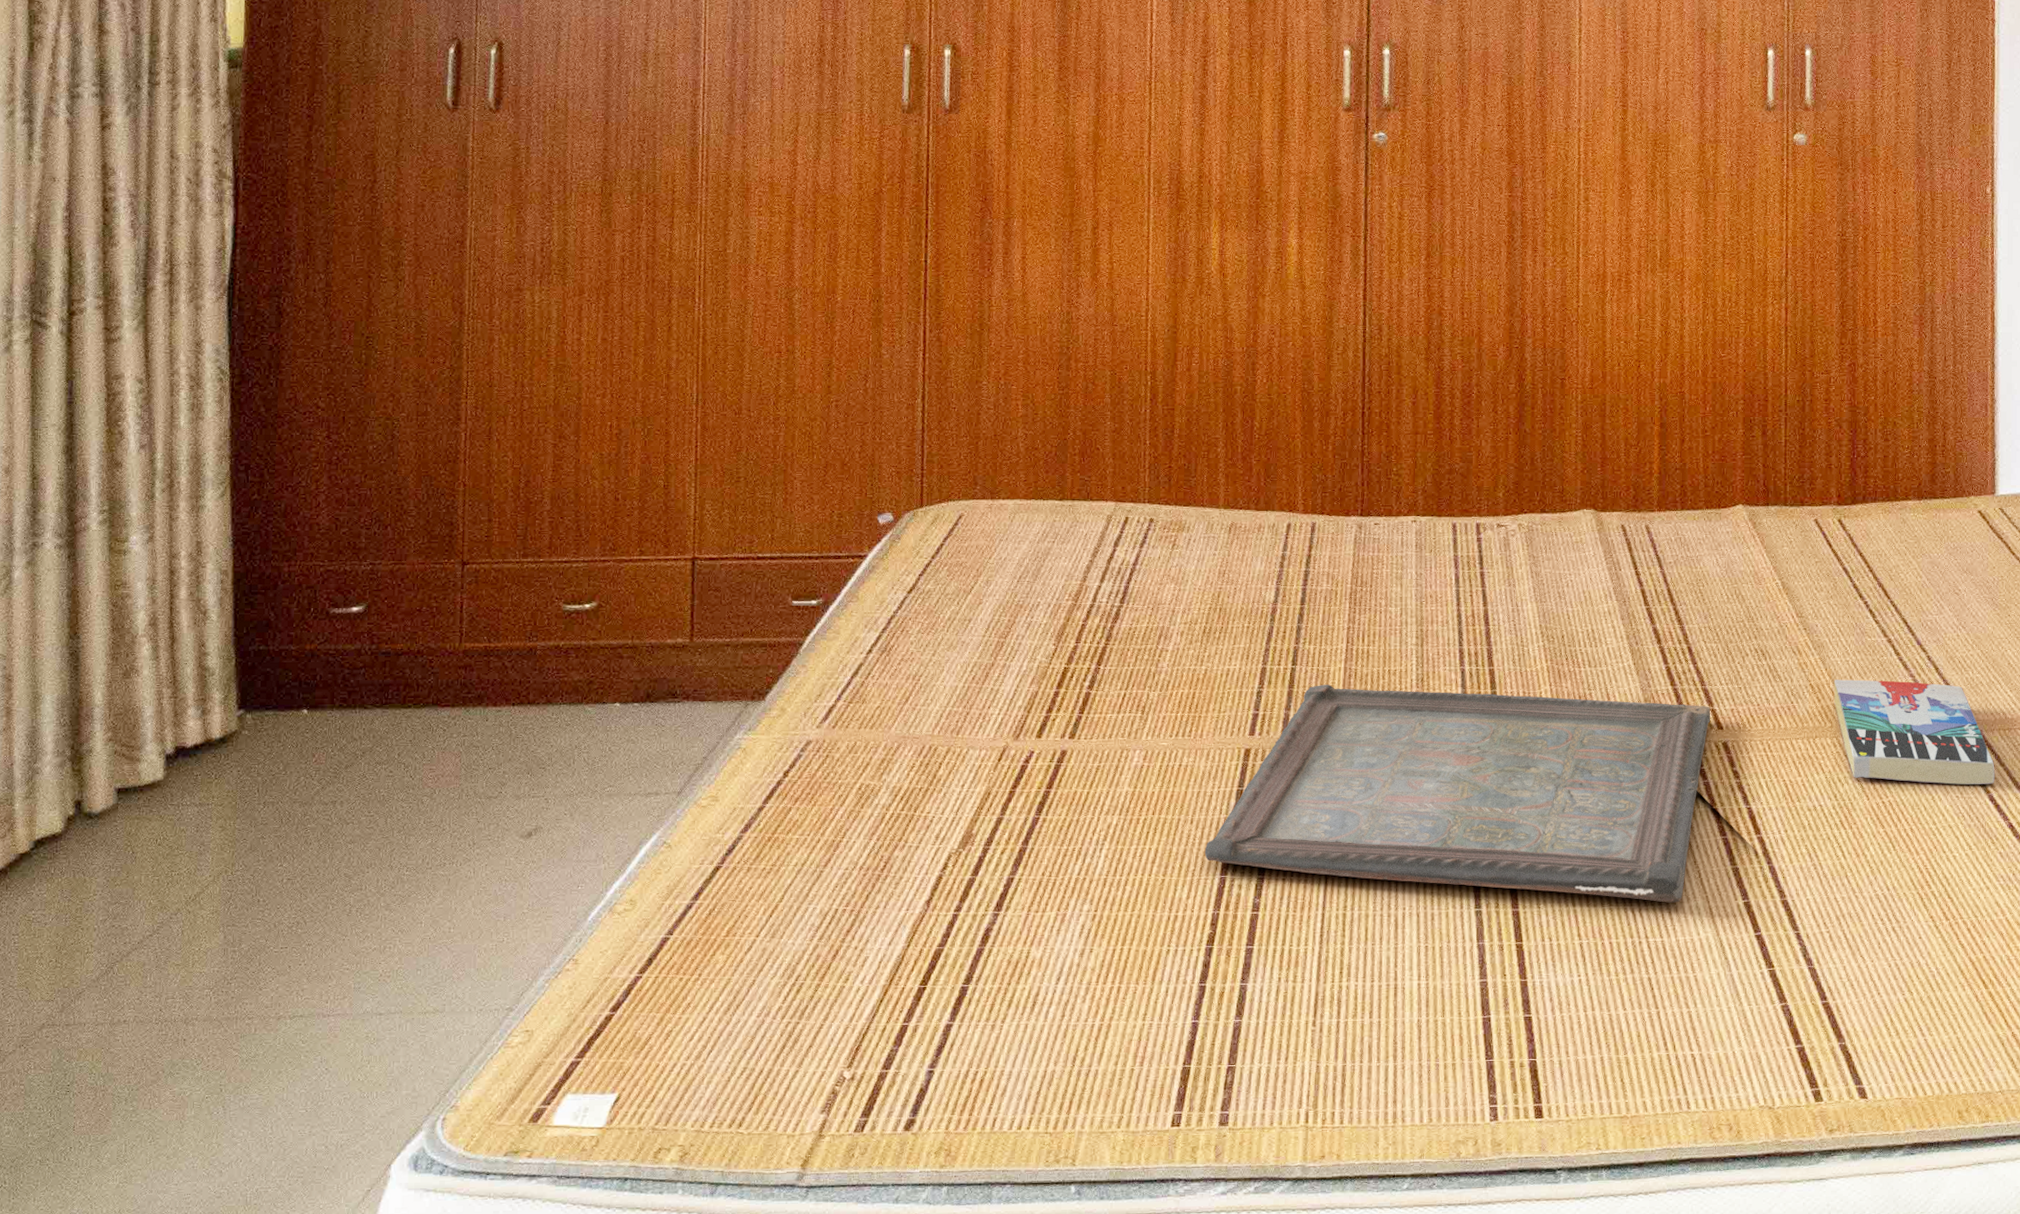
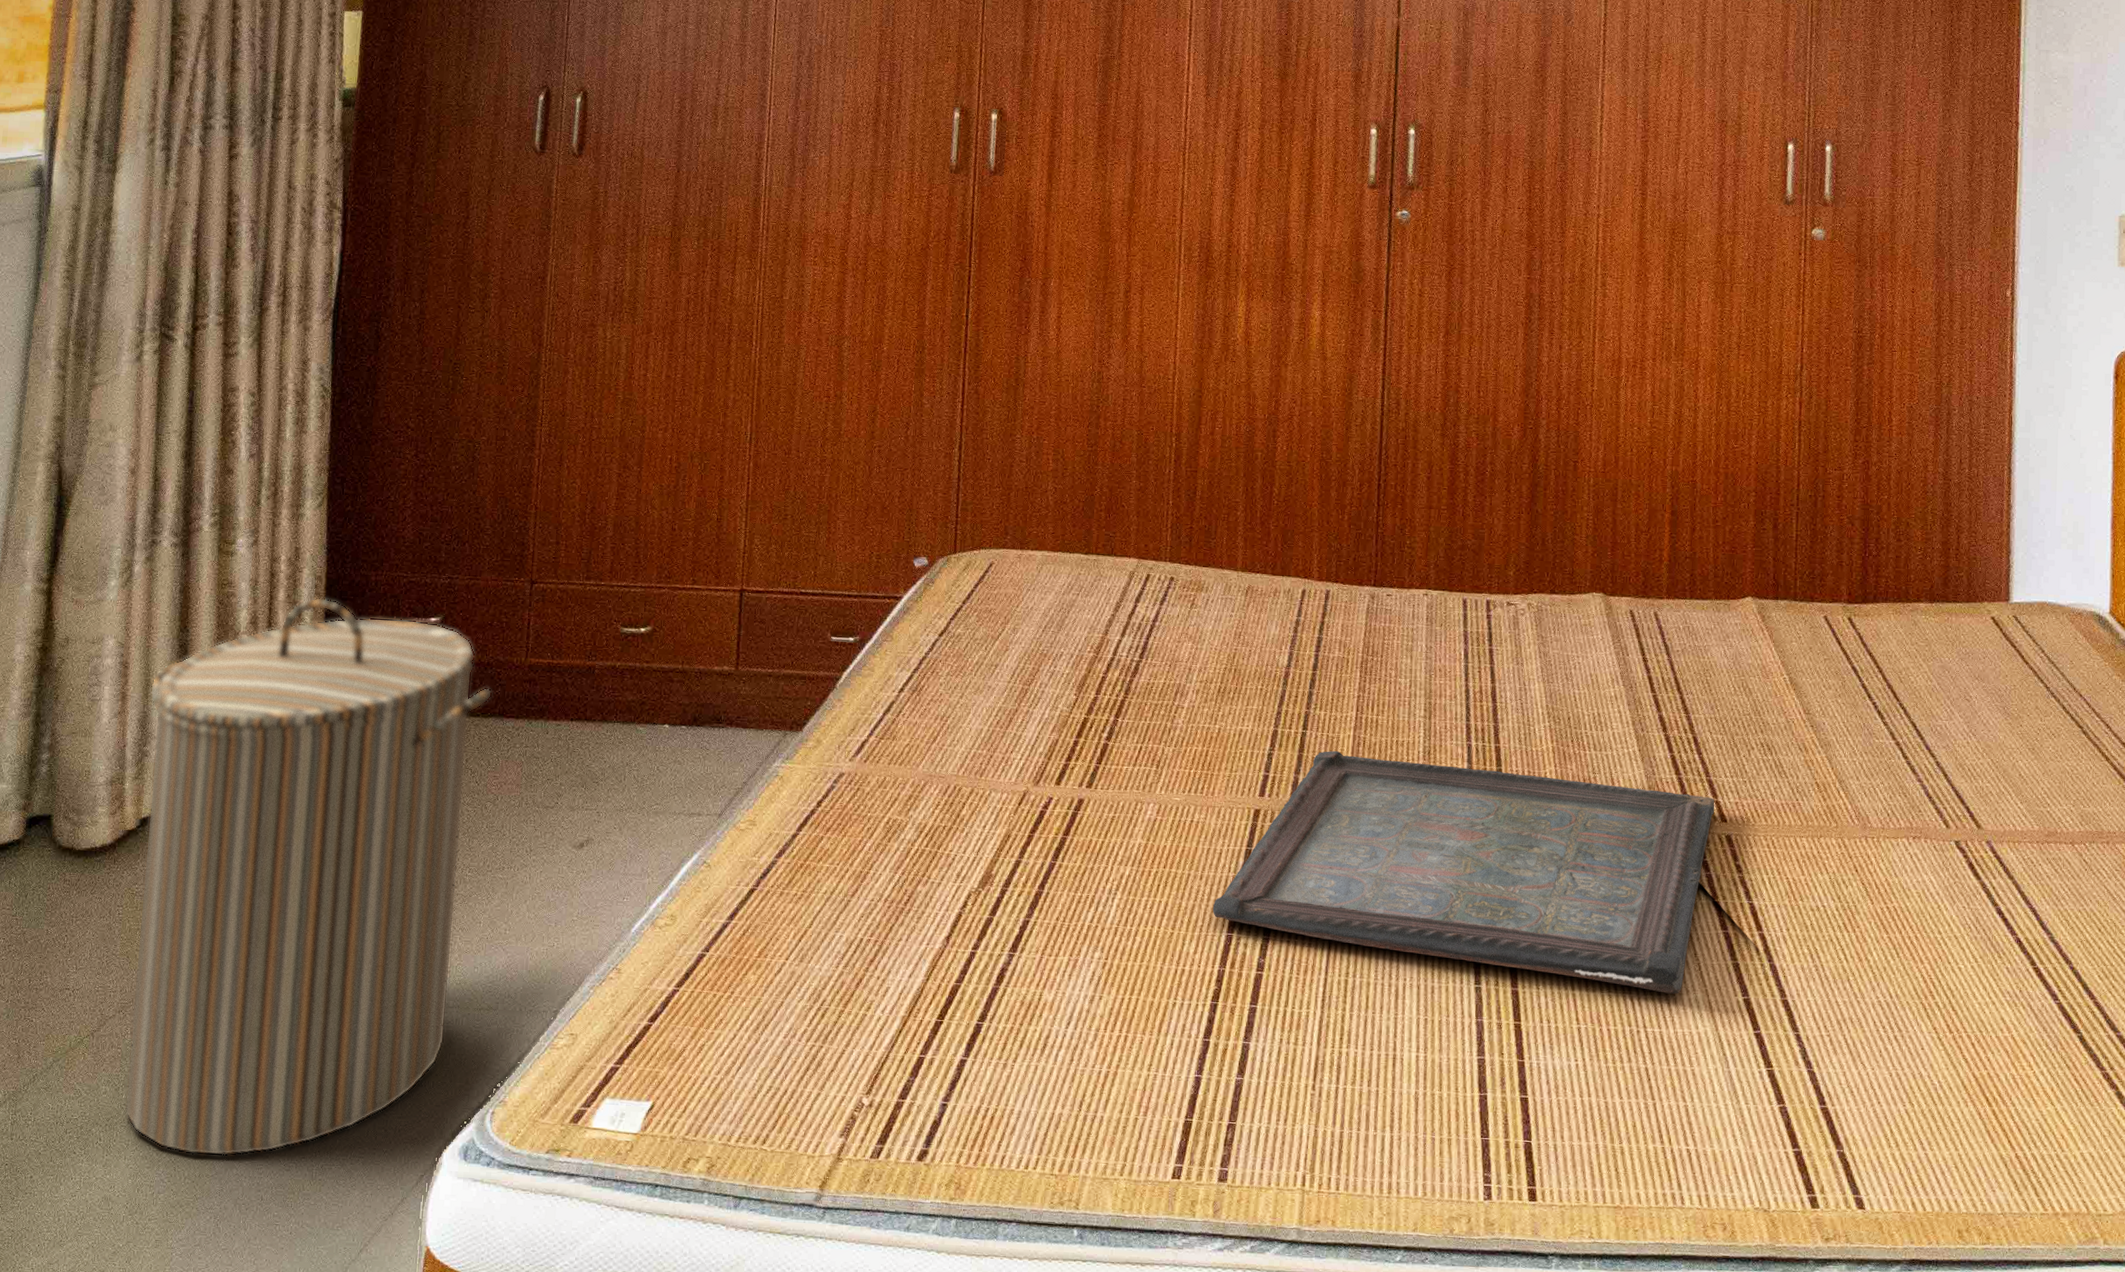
laundry hamper: none [30,593,425,1190] -> present [124,597,493,1157]
book: present [1833,679,1995,785] -> none [1839,779,2003,897]

